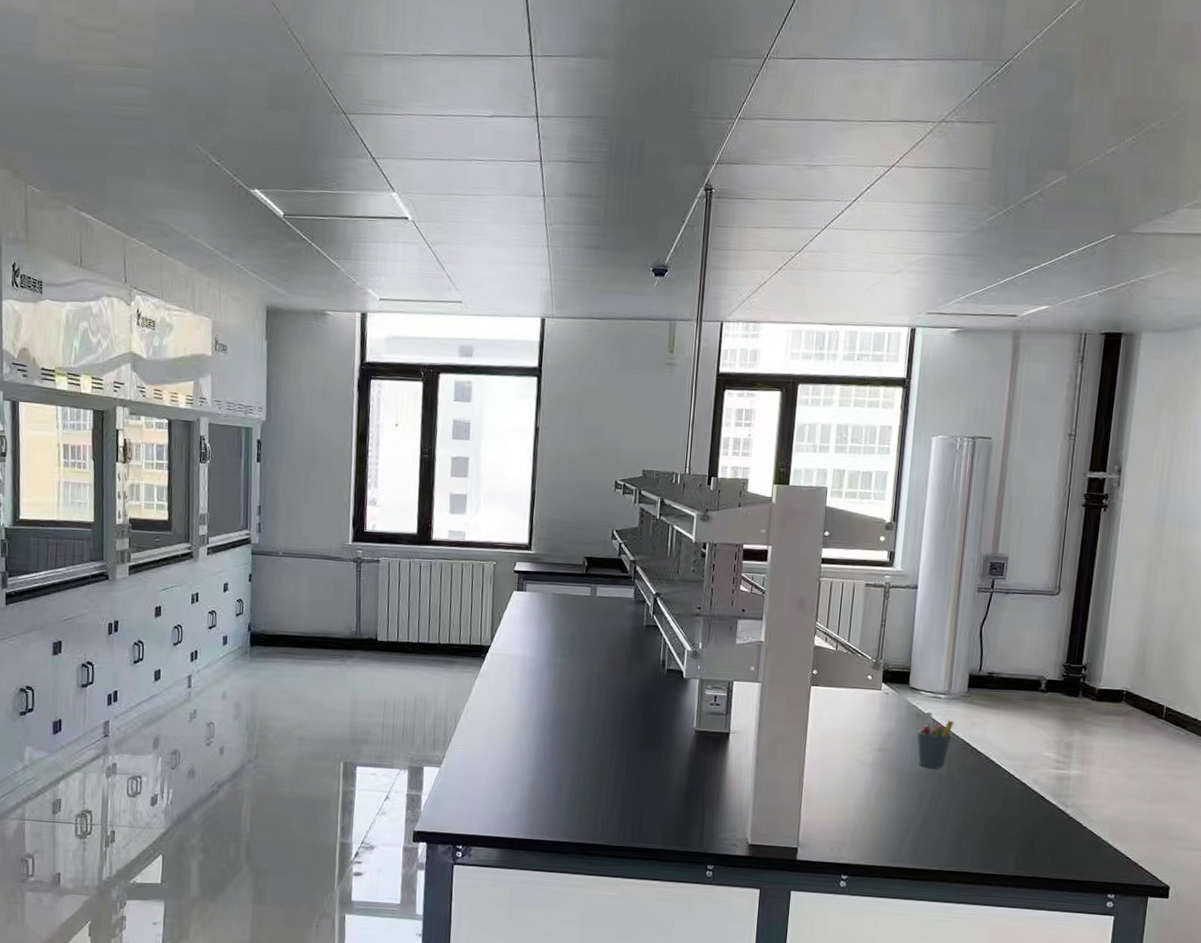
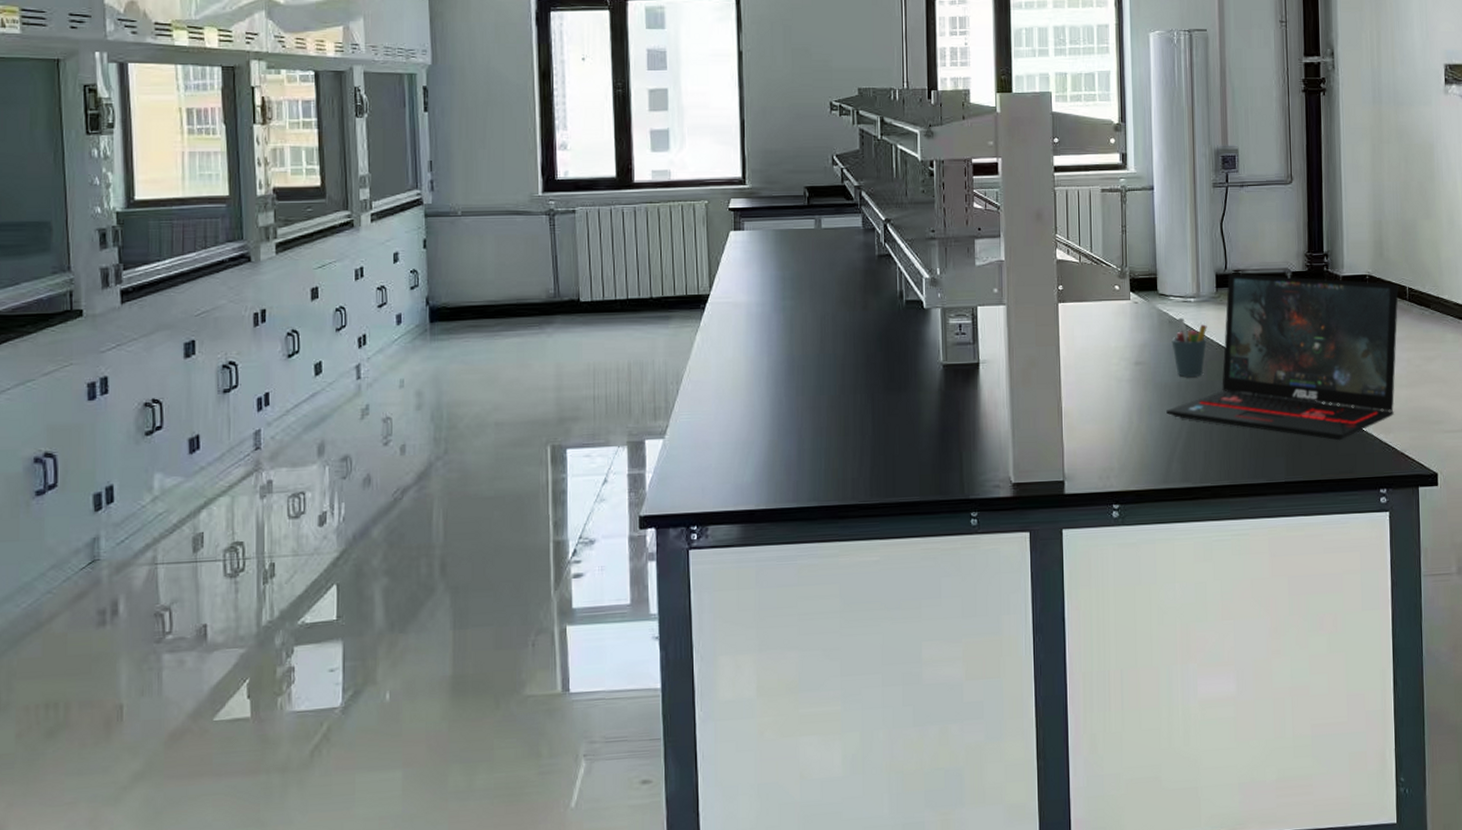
laptop: none [904,675,1156,844] -> present [1166,273,1399,441]

